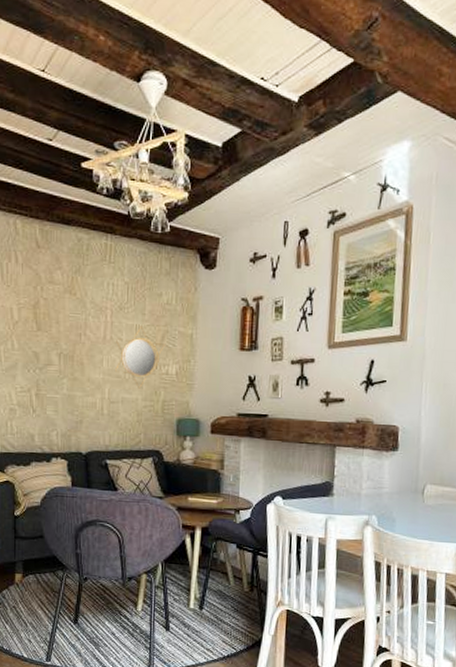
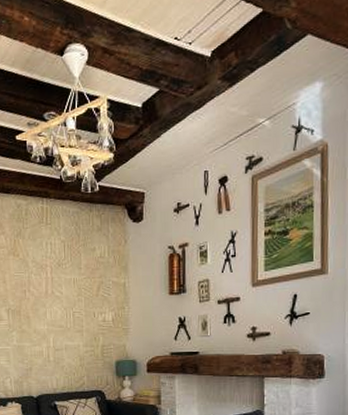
home mirror: present [115,326,165,389] -> none [56,279,101,336]

